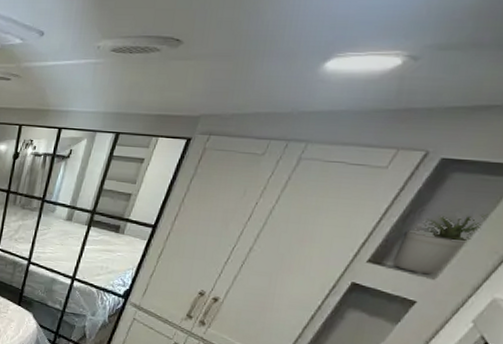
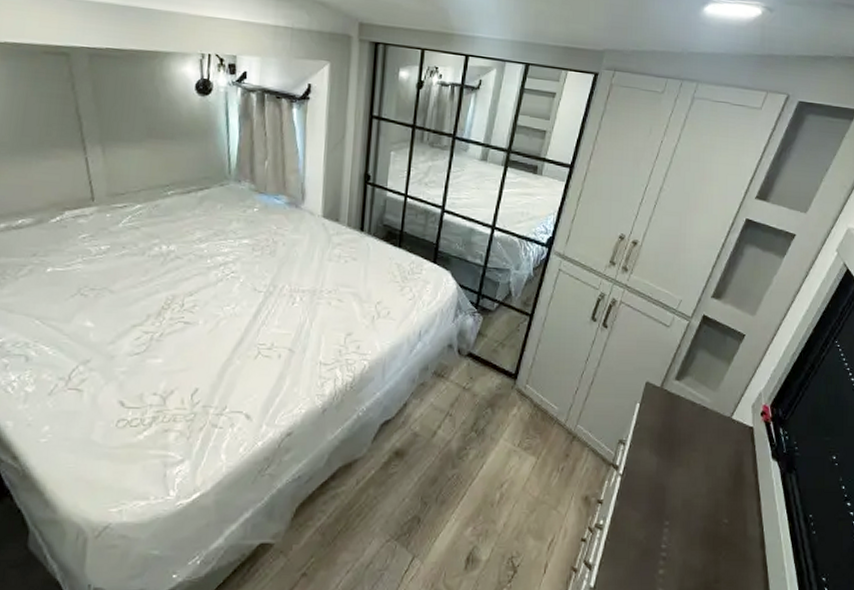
potted plant: present [392,213,489,275] -> none [774,152,836,209]

